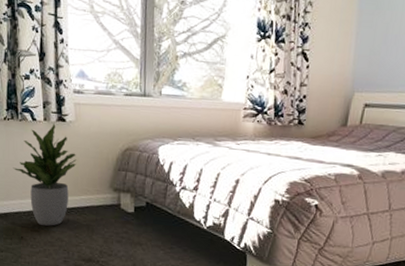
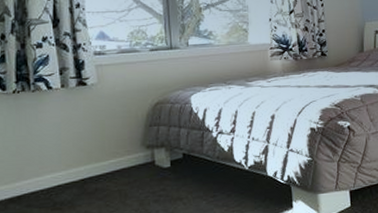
potted plant: present [13,124,77,226] -> none [26,89,102,201]

